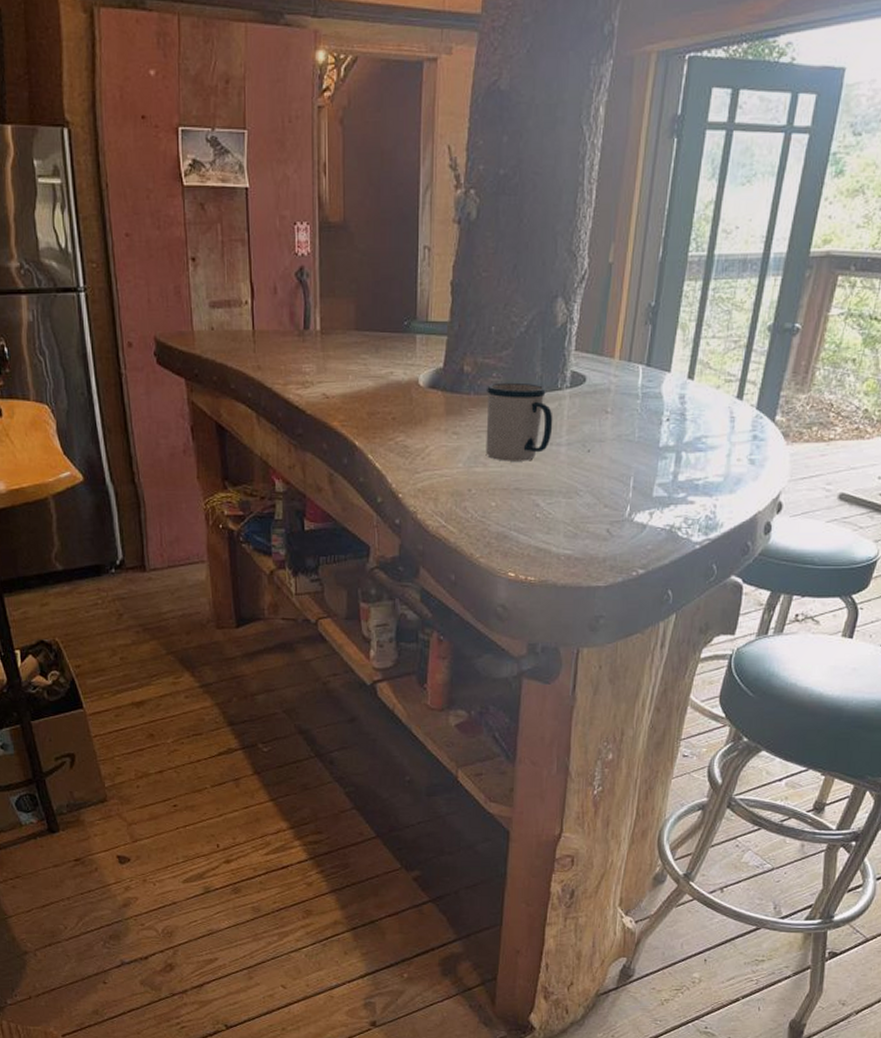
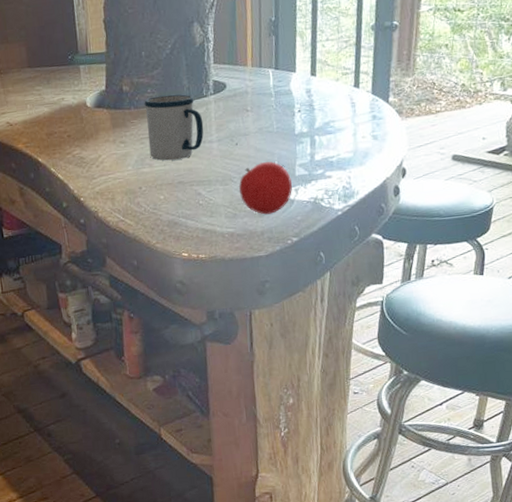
fruit: none [584,476,647,538] -> present [238,161,292,215]

